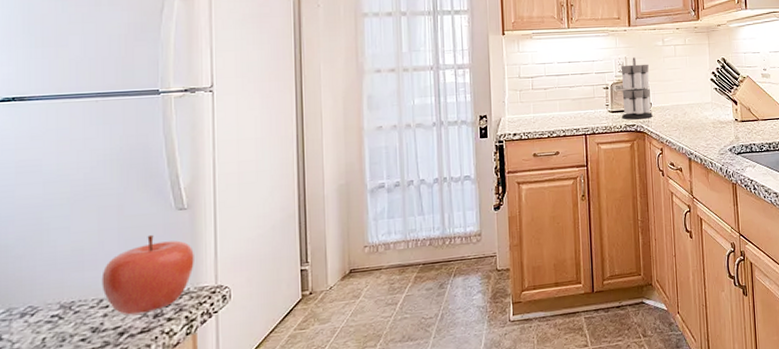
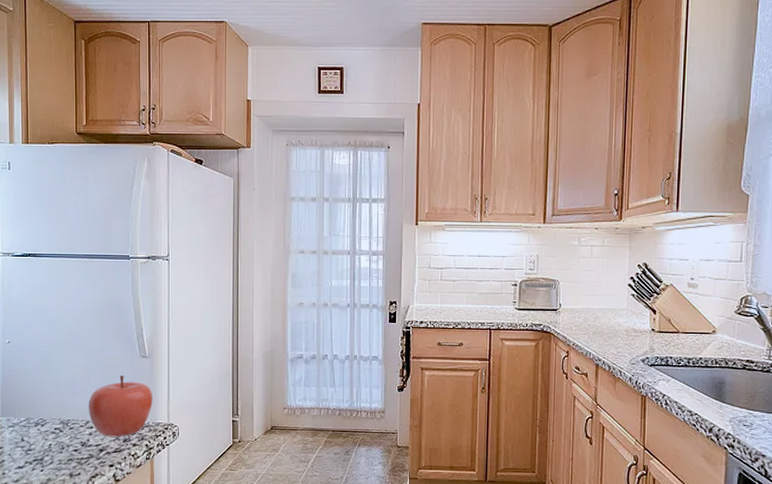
spice rack: present [621,57,653,120] -> none [529,255,561,319]

